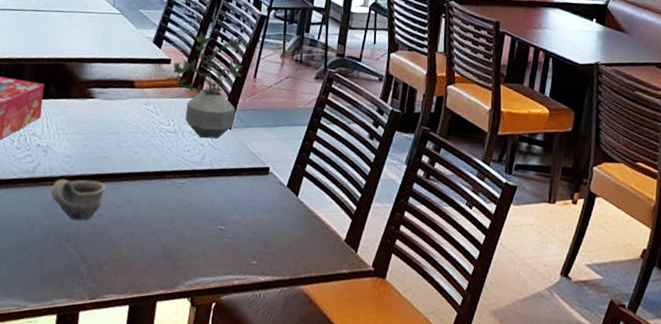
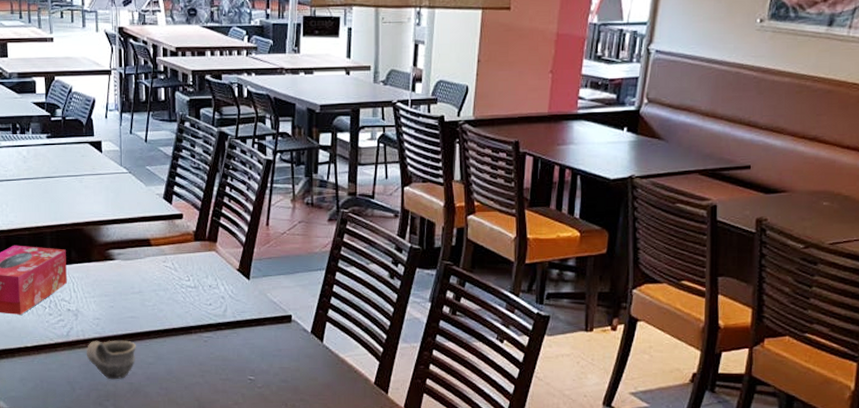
potted plant: present [173,32,243,139] -> none [186,183,254,291]

